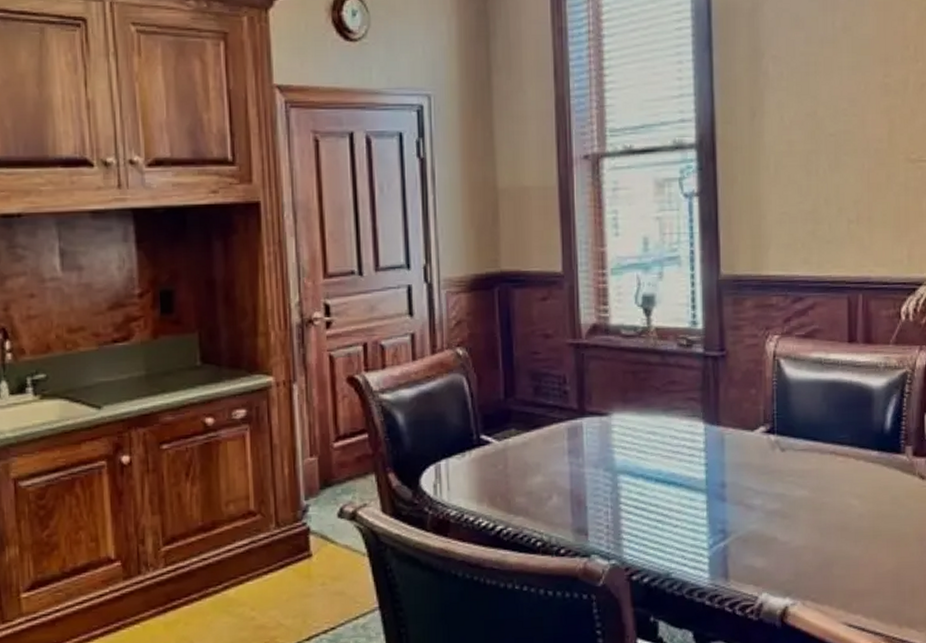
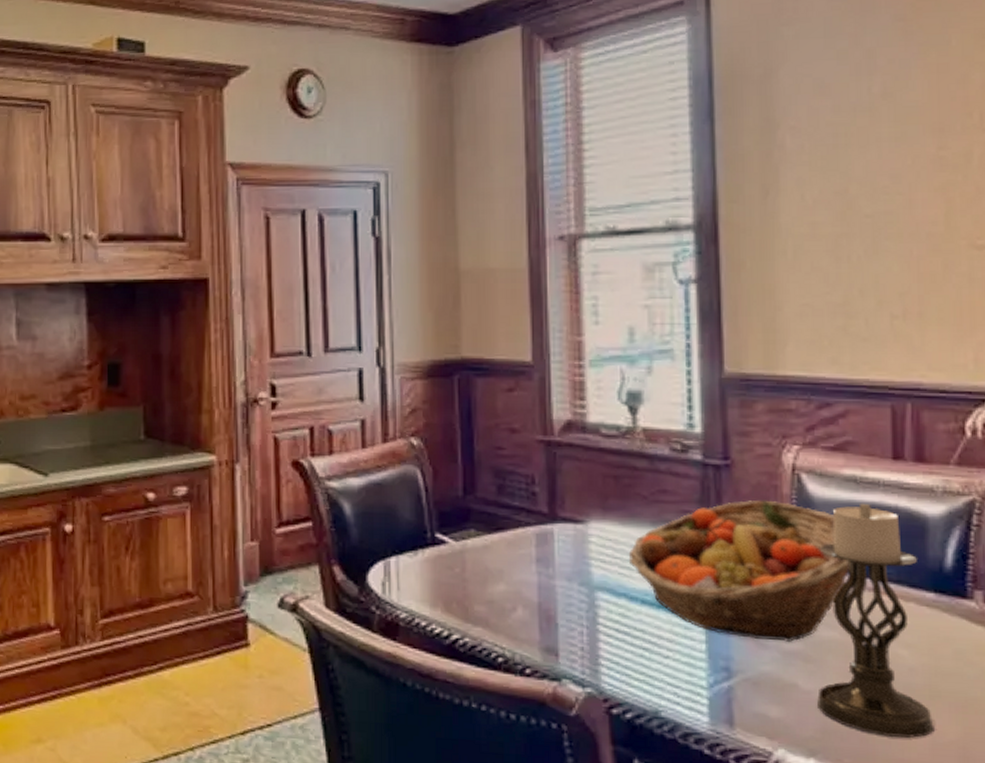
fruit basket: none [644,383,817,503] -> present [628,499,850,642]
candle holder: none [792,380,876,573] -> present [817,503,934,738]

